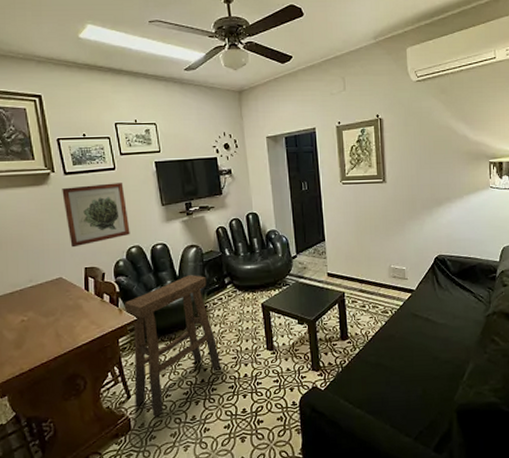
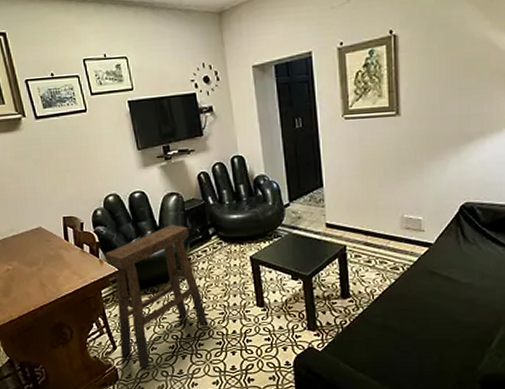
wall art: present [62,183,130,248] -> none [34,126,107,196]

